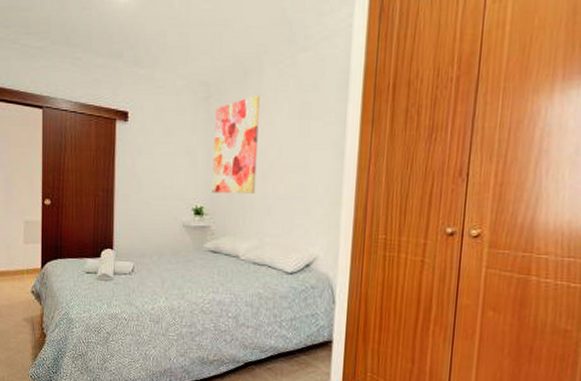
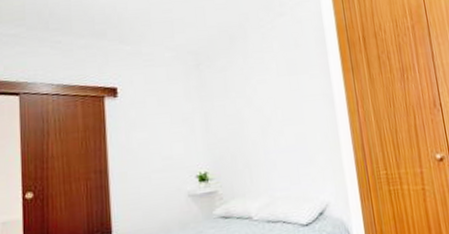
wall art: present [212,95,260,194] -> none [207,58,258,157]

